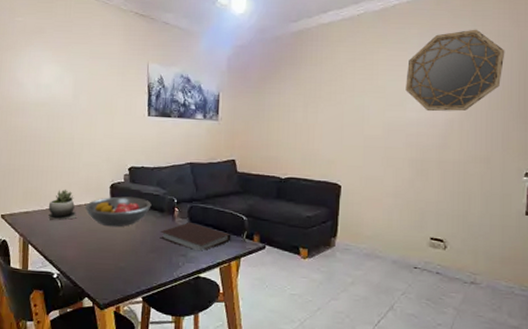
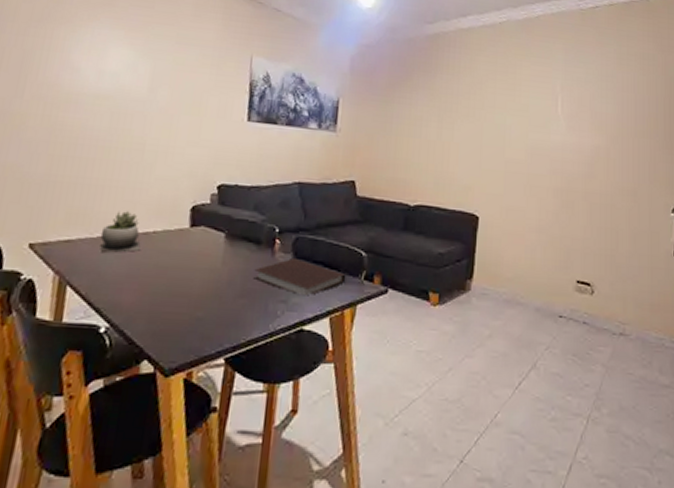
fruit bowl: present [84,196,152,227] -> none [152,222,246,264]
home mirror: present [405,29,505,112] -> none [550,49,650,138]

